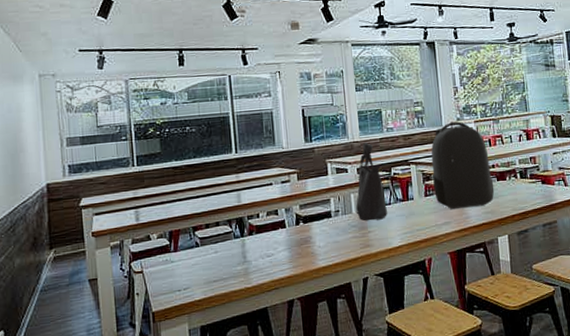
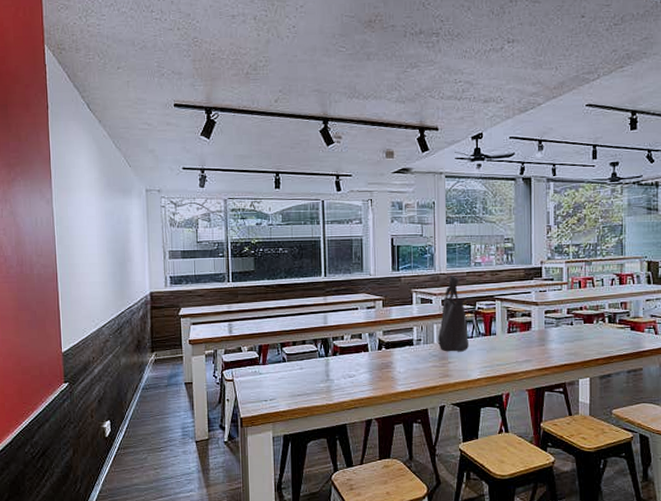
backpack: present [431,121,495,209] -> none [517,260,580,347]

